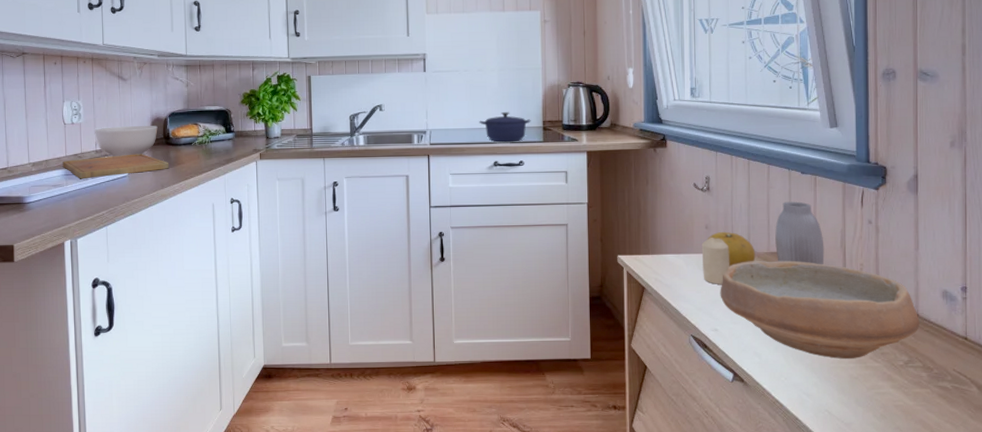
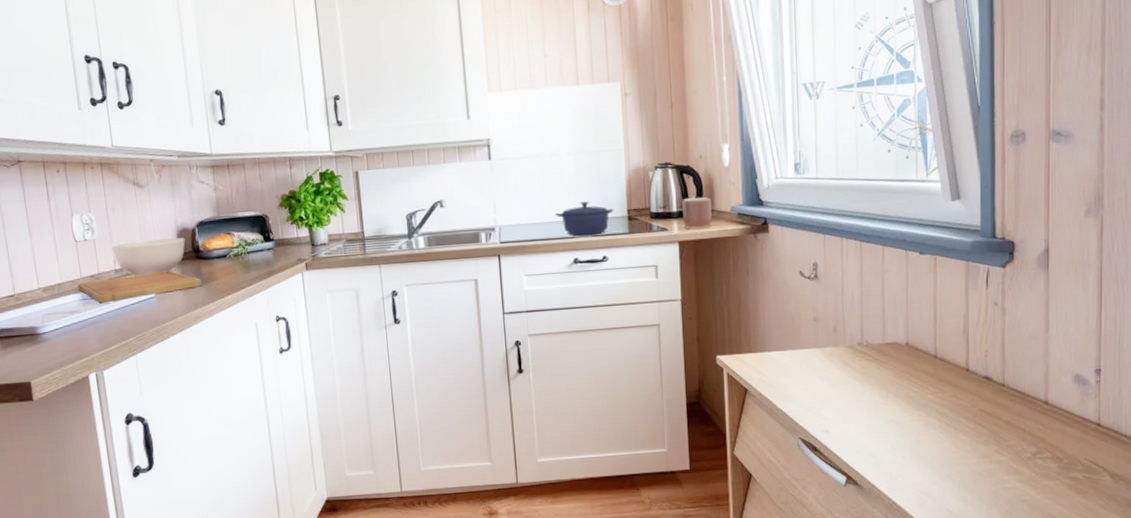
mug: none [591,113,617,142] -> present [682,197,712,230]
candle: present [701,237,729,284] -> none [809,329,841,382]
fruit: present [707,231,756,267] -> none [815,323,870,362]
bowl: present [720,260,920,359] -> none [830,351,1049,454]
vase: present [775,201,825,265] -> none [891,285,946,354]

